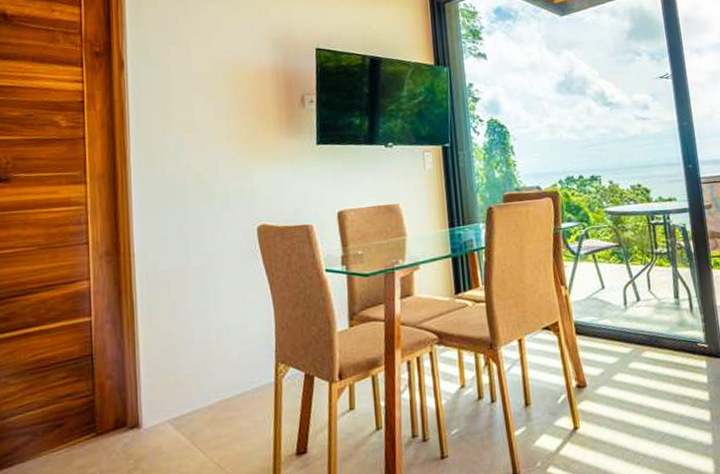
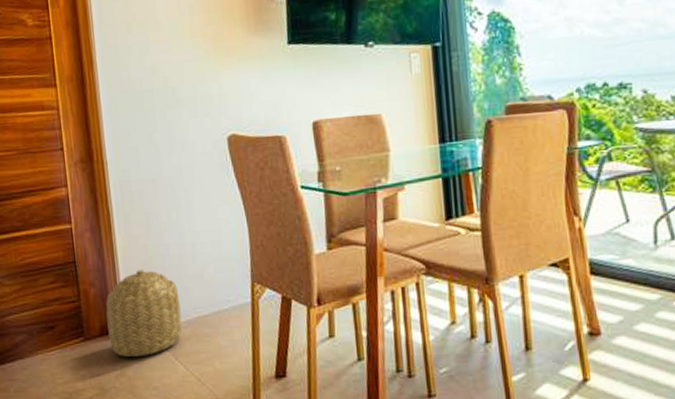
basket: none [122,357,203,450] -> present [106,269,182,358]

